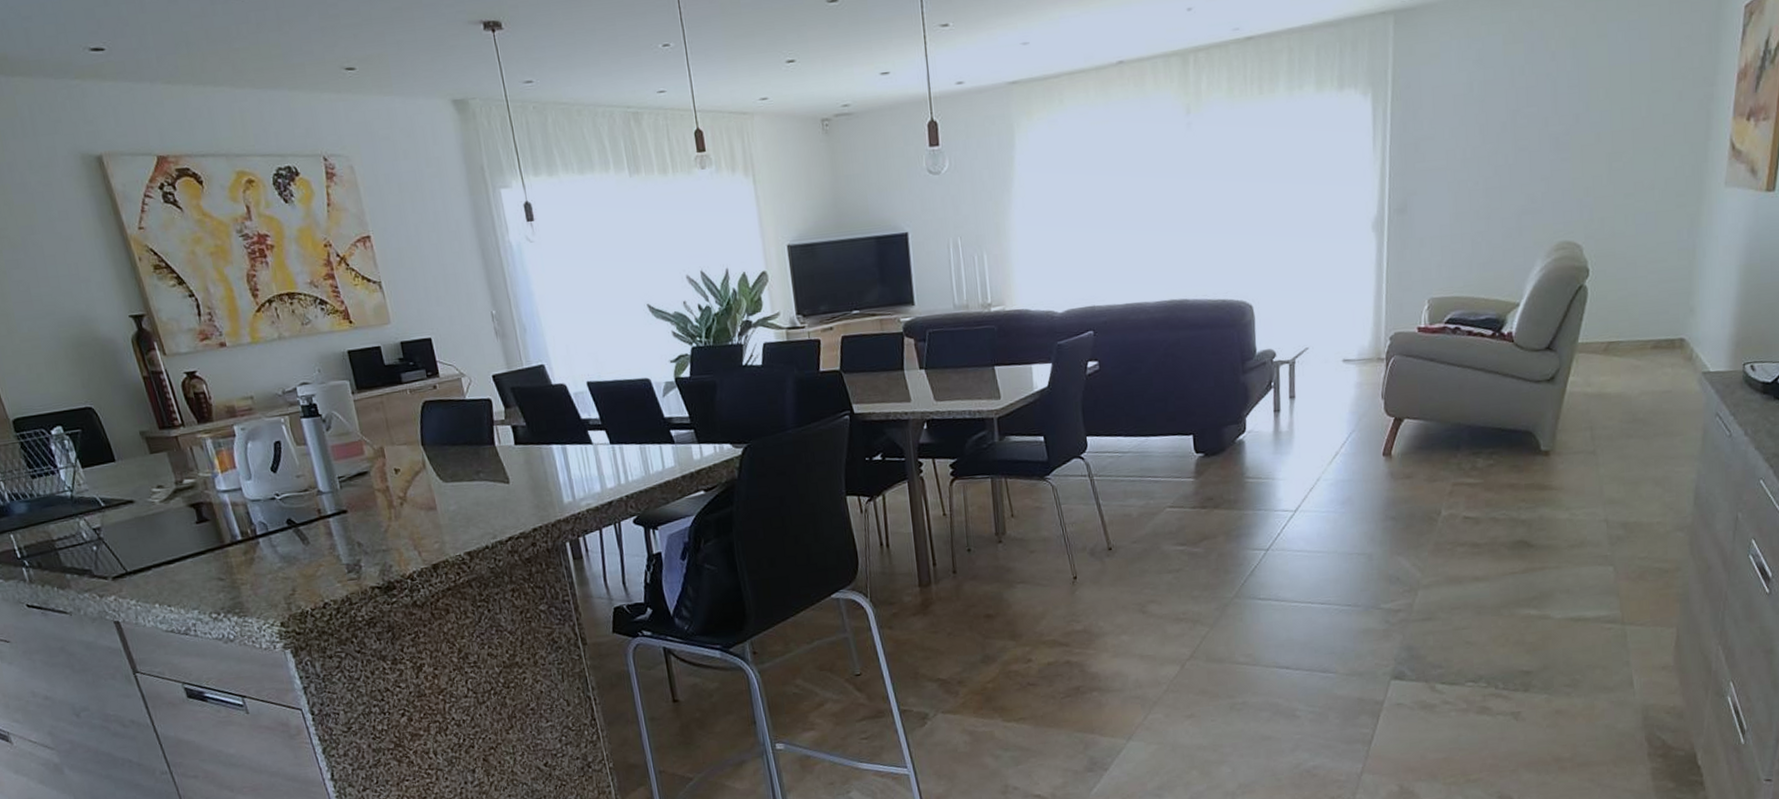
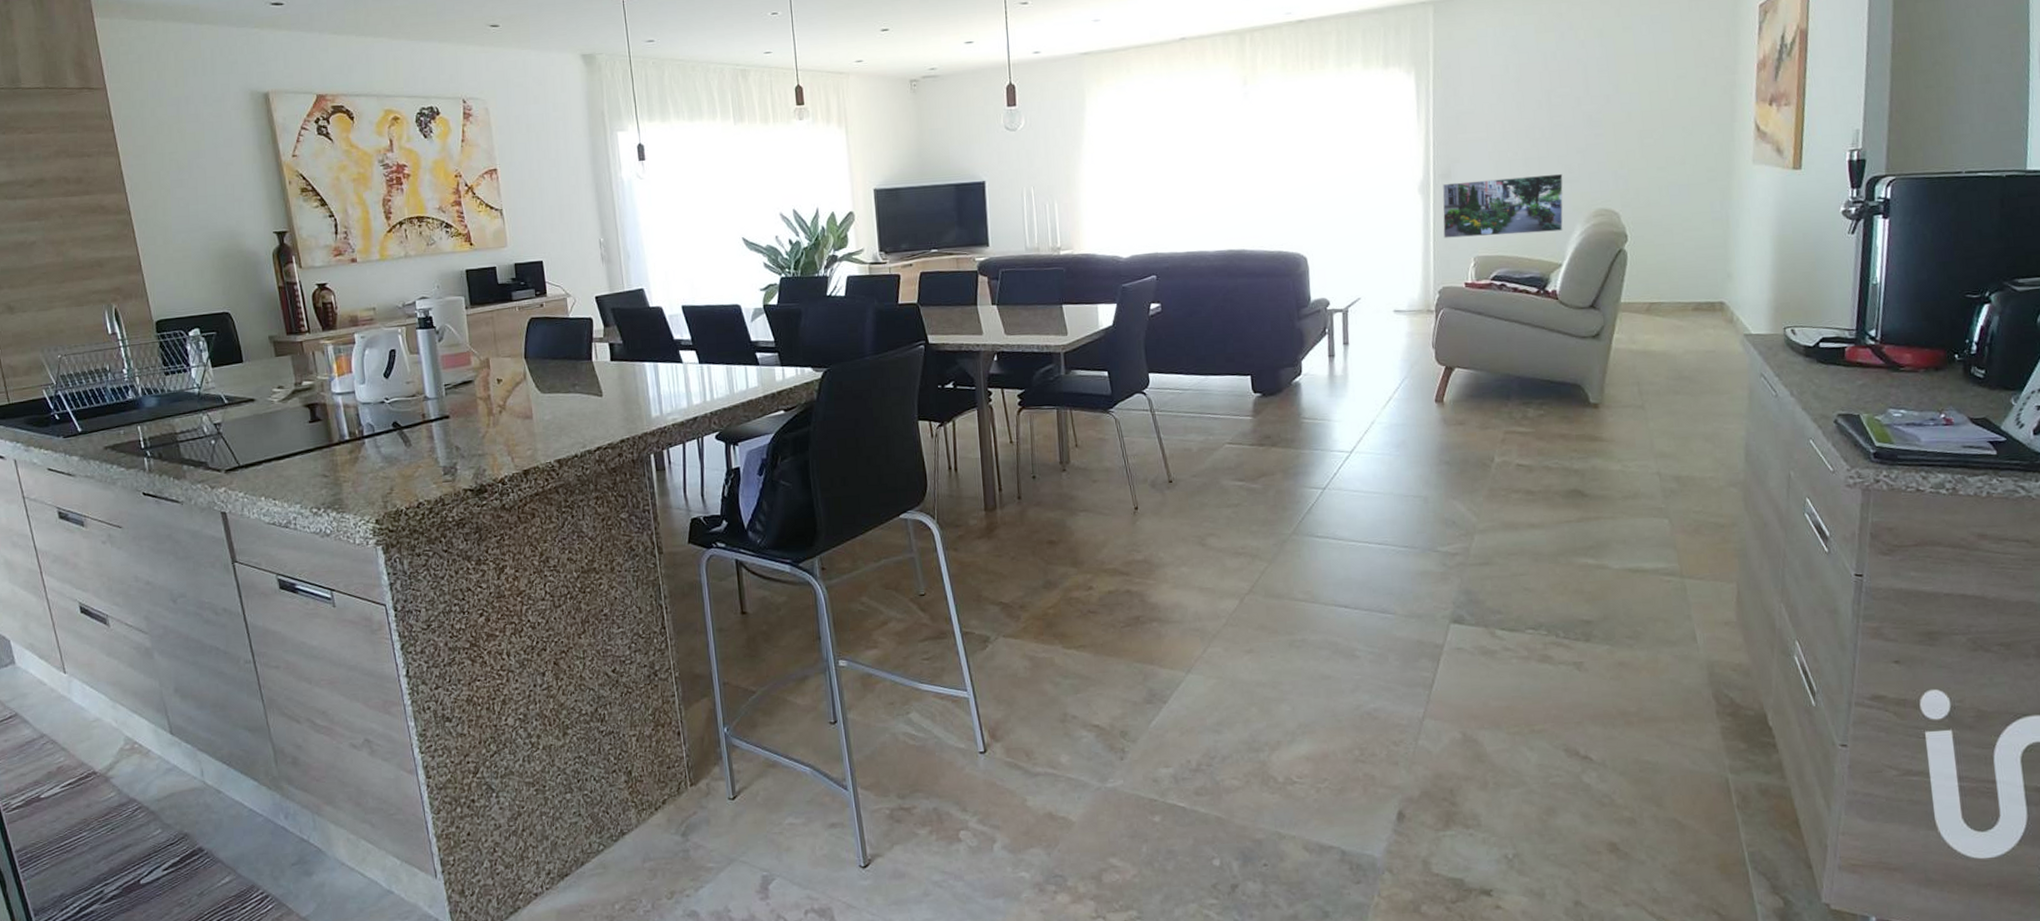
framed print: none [1396,203,1525,280] -> present [1442,173,1564,238]

